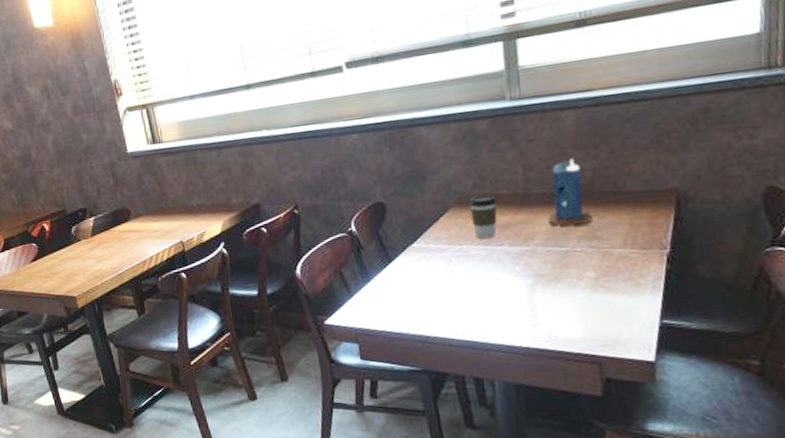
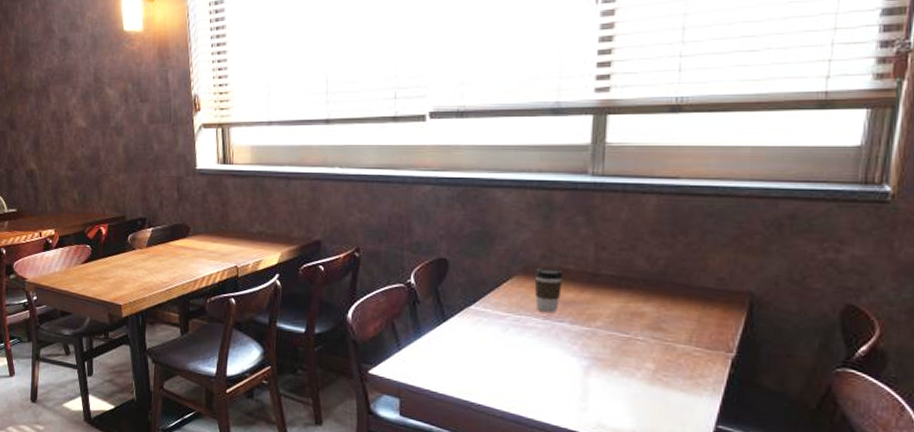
candle: present [548,158,592,226] -> none [613,244,659,314]

